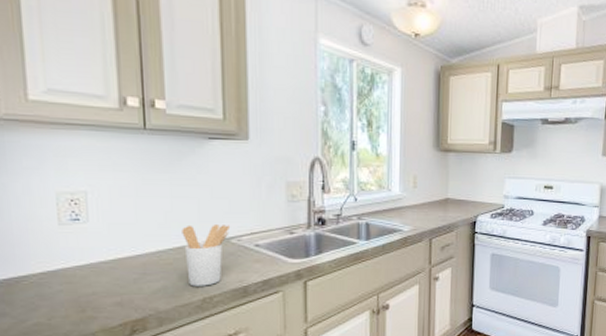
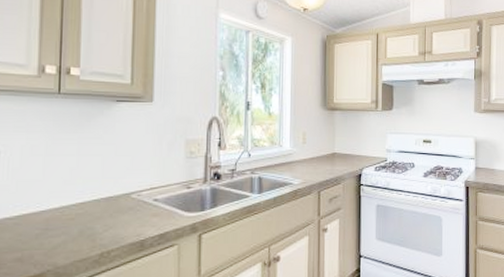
utensil holder: present [182,225,231,287] -> none [85,181,132,241]

